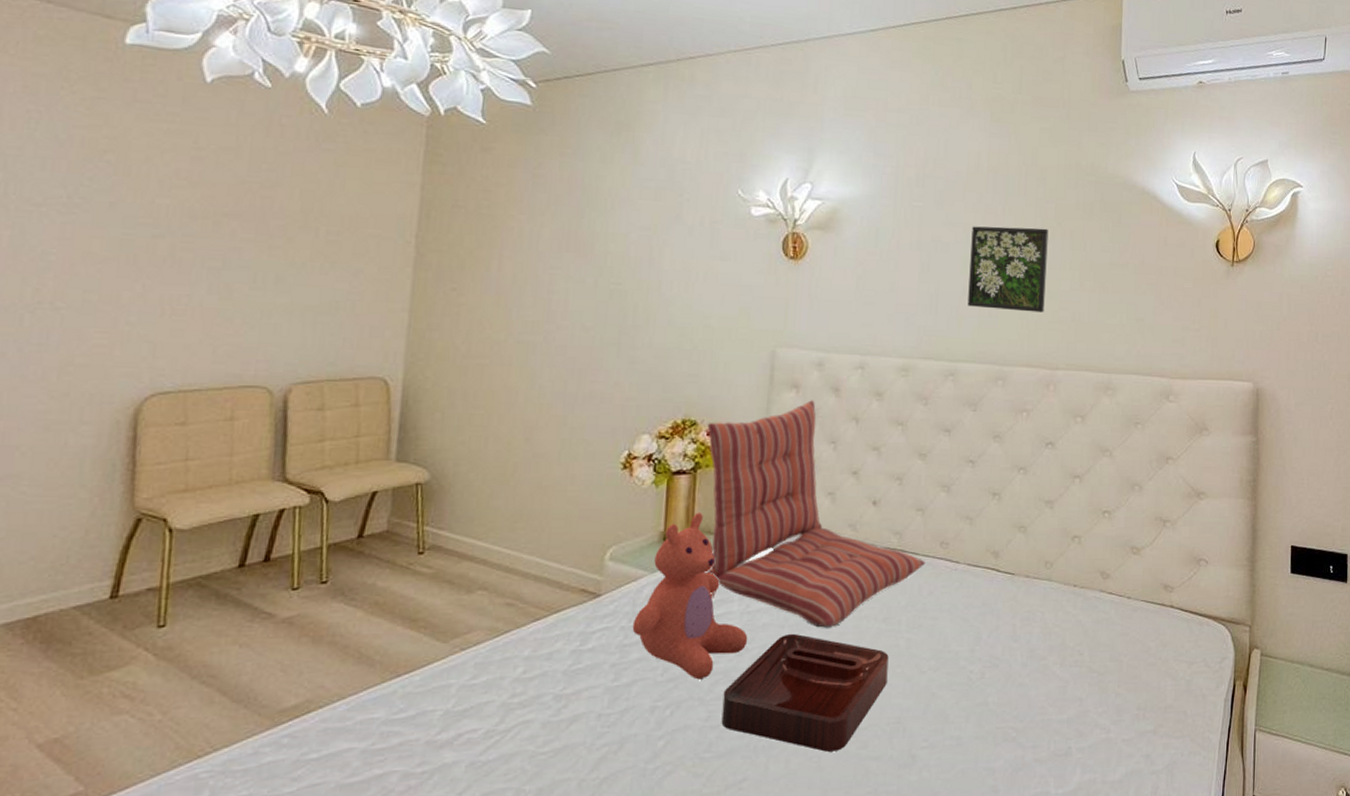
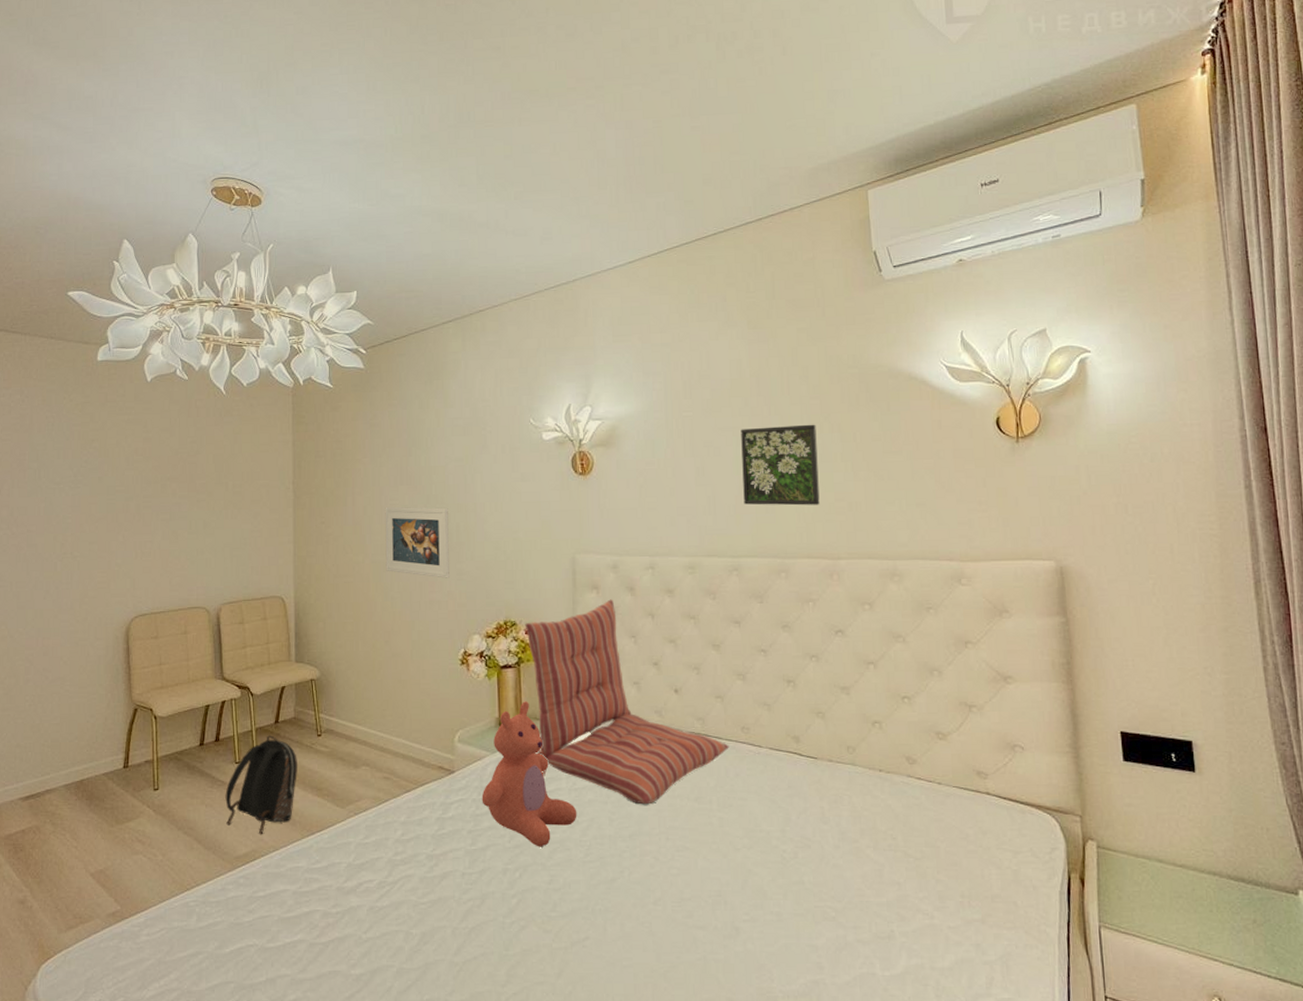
backpack: none [269,553,386,681] -> present [225,735,297,835]
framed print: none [535,276,625,367] -> present [385,506,450,578]
decorative tray: present [721,634,889,752] -> none [561,810,705,918]

